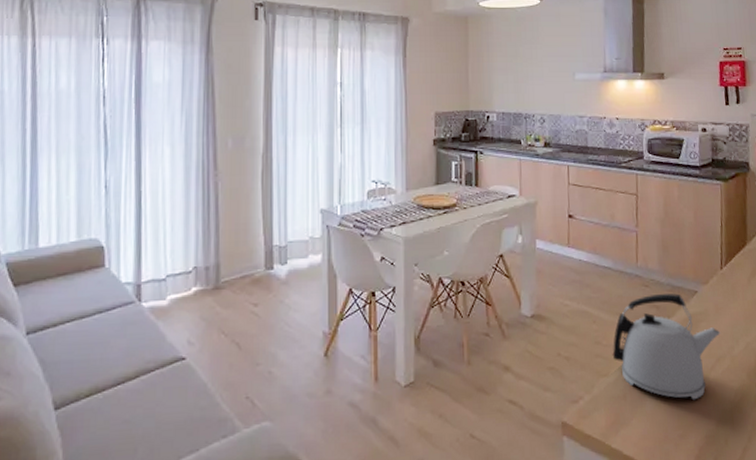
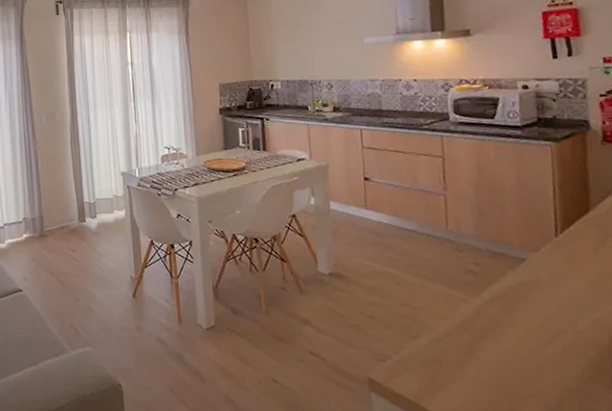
kettle: present [612,293,721,401] -> none [422,260,559,373]

